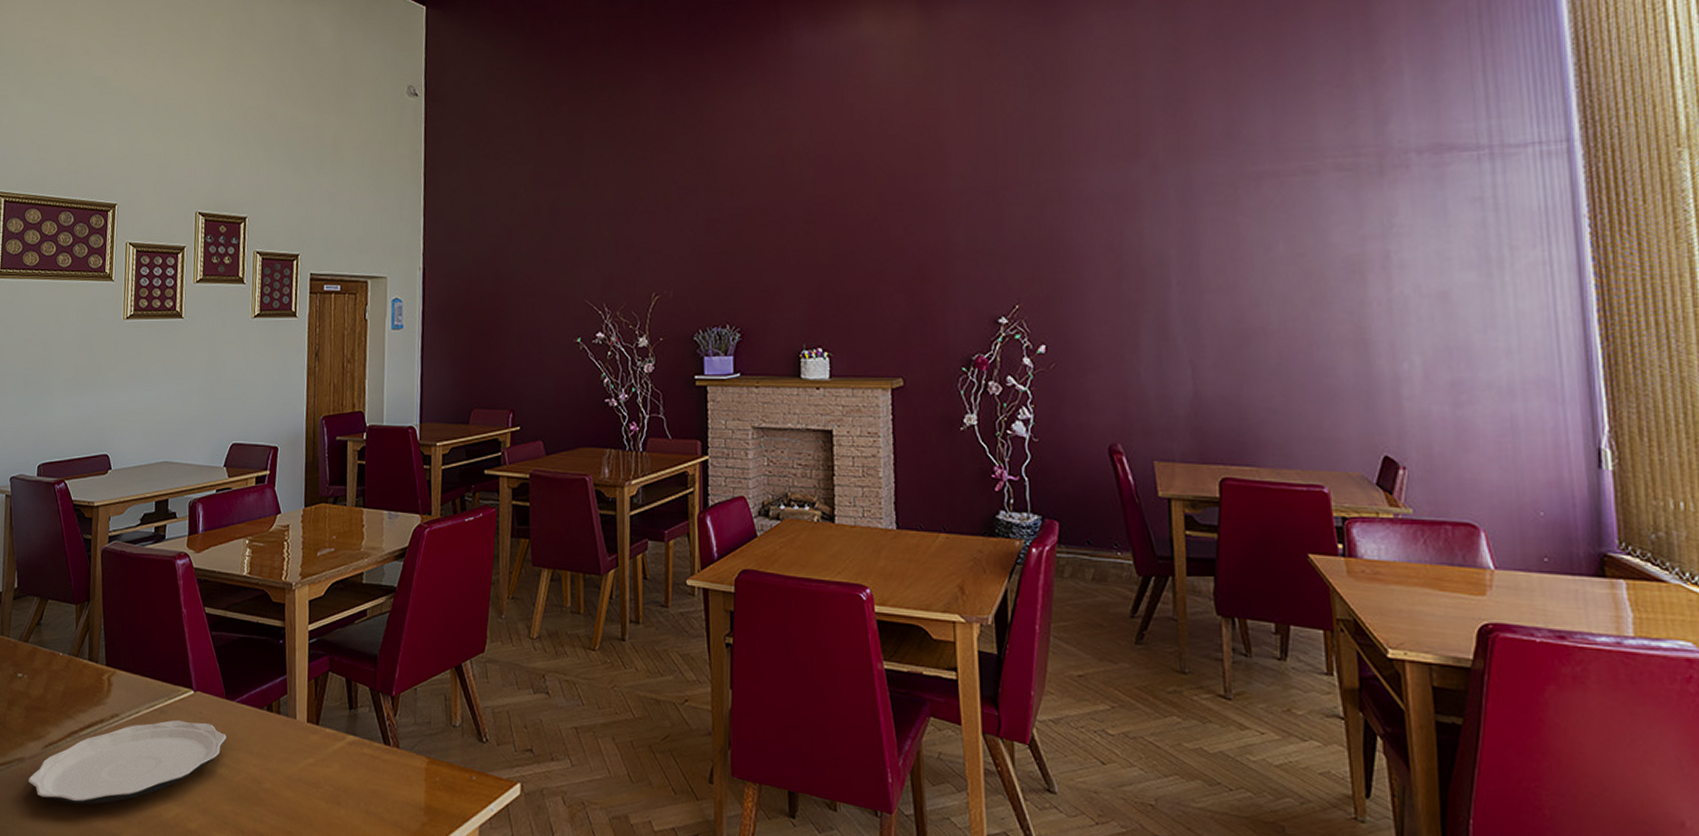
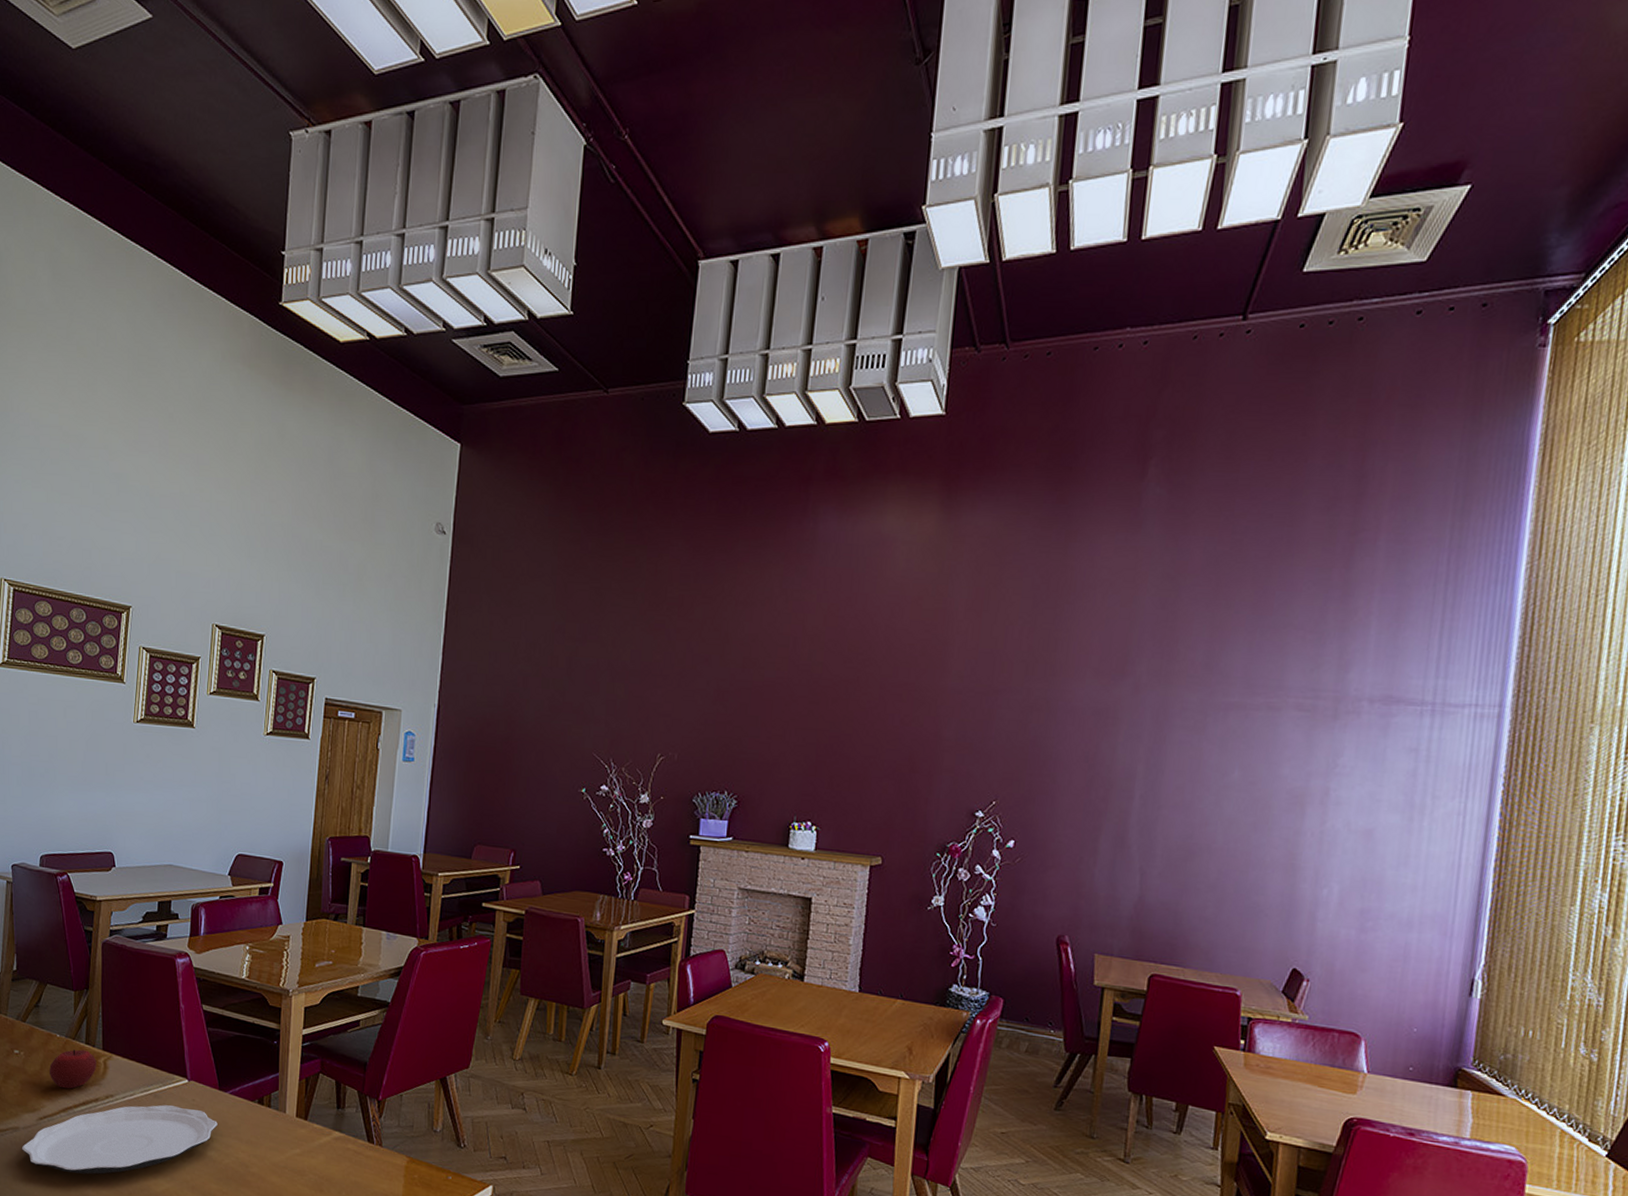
apple: none [53,667,101,711] -> present [49,1049,97,1089]

